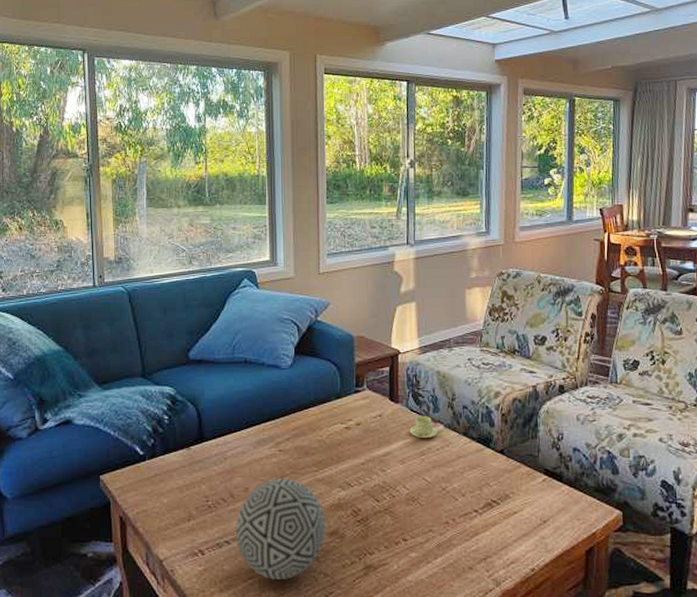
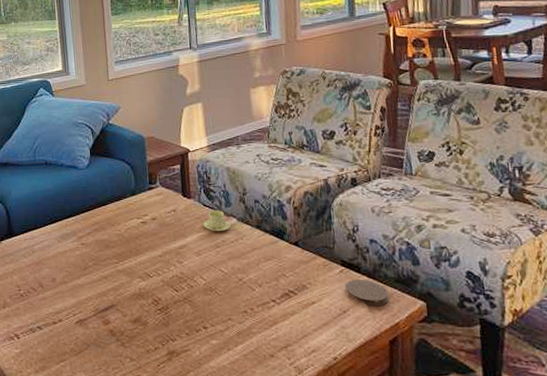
decorative ball: present [235,477,326,580] -> none [45,269,130,363]
coaster: none [547,489,588,516] -> present [345,280,389,306]

